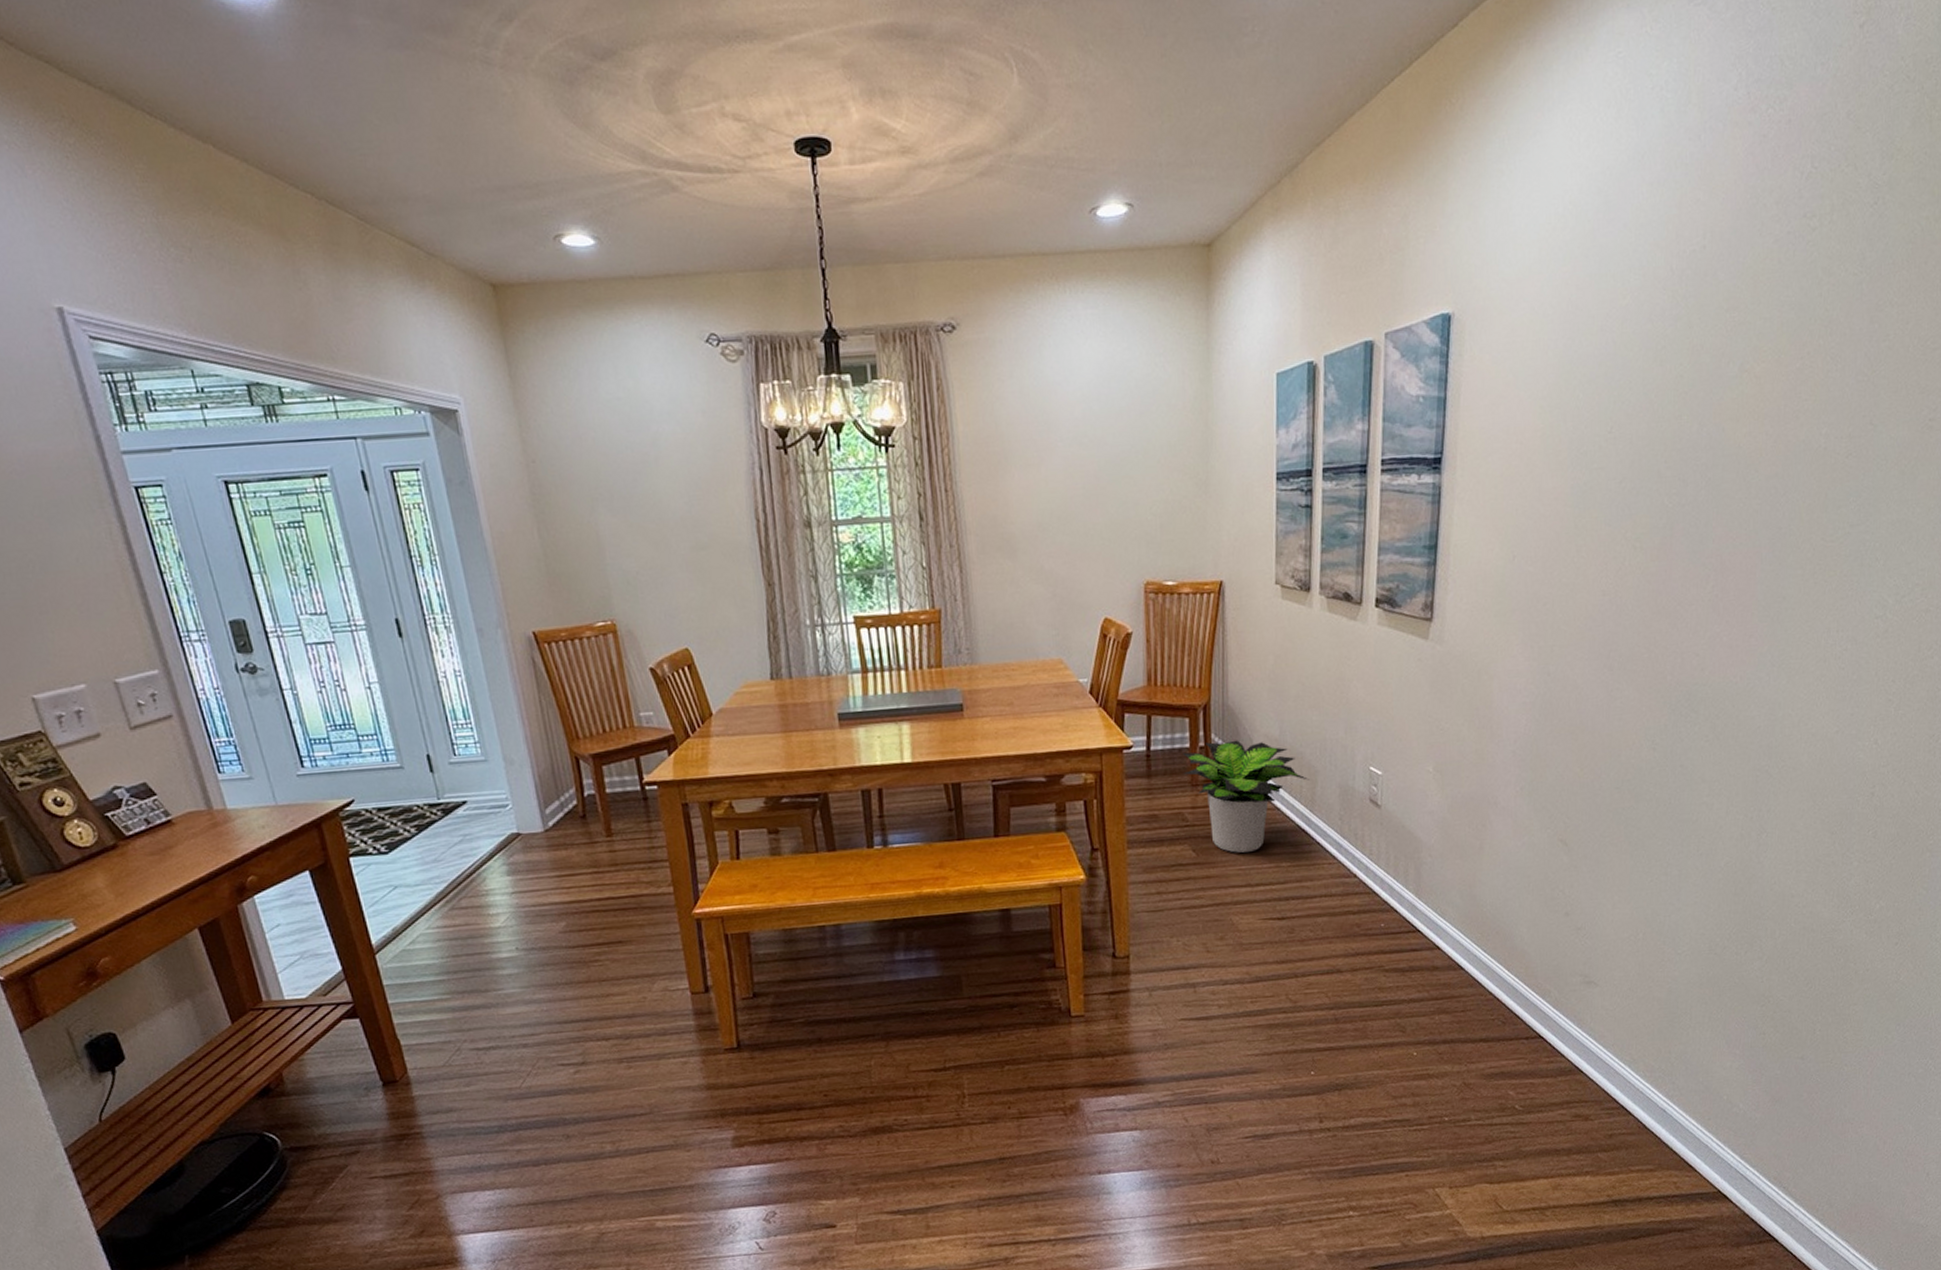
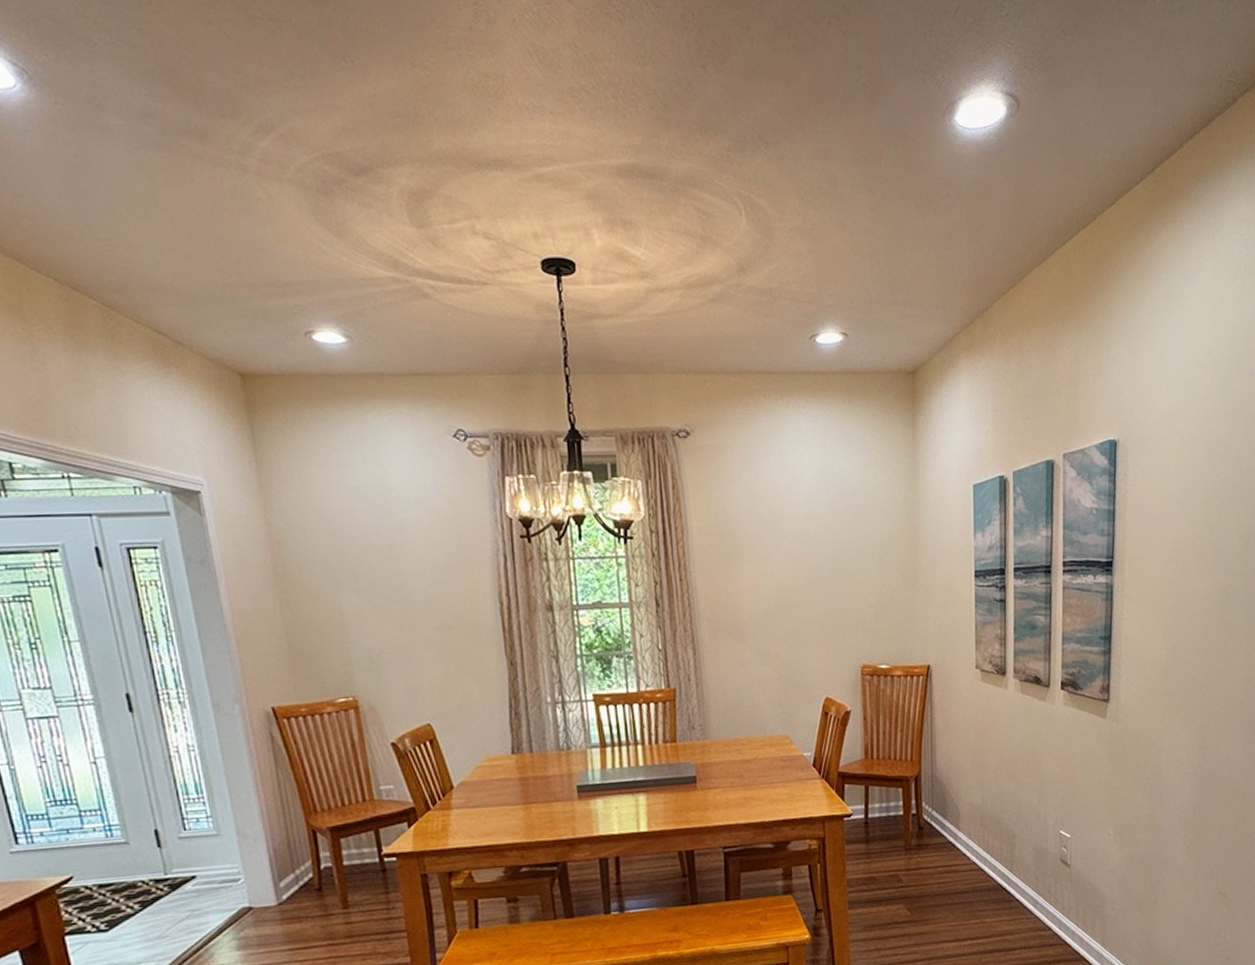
potted plant: present [1183,740,1309,853] -> none [897,807,1009,911]

